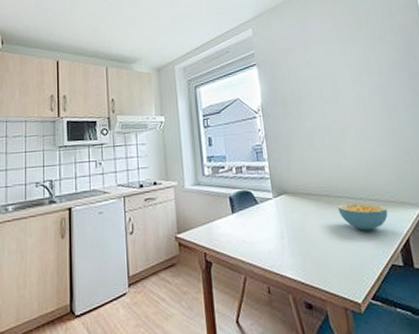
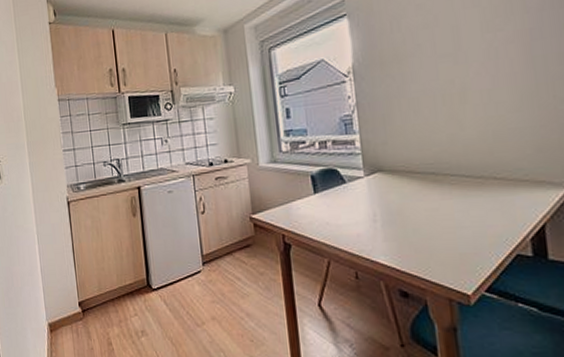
cereal bowl: present [337,202,388,231] -> none [448,181,518,215]

